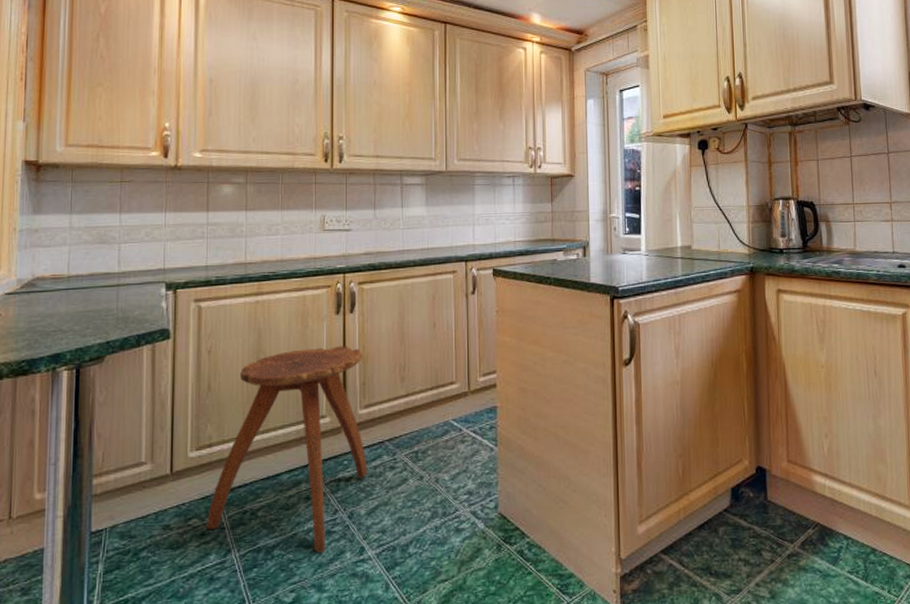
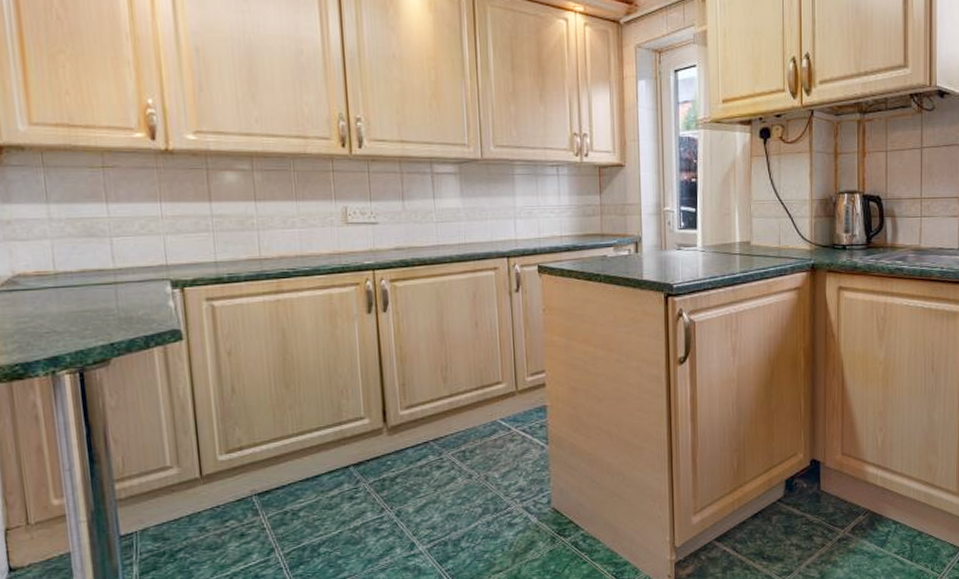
stool: present [207,346,368,553] -> none [245,346,414,550]

